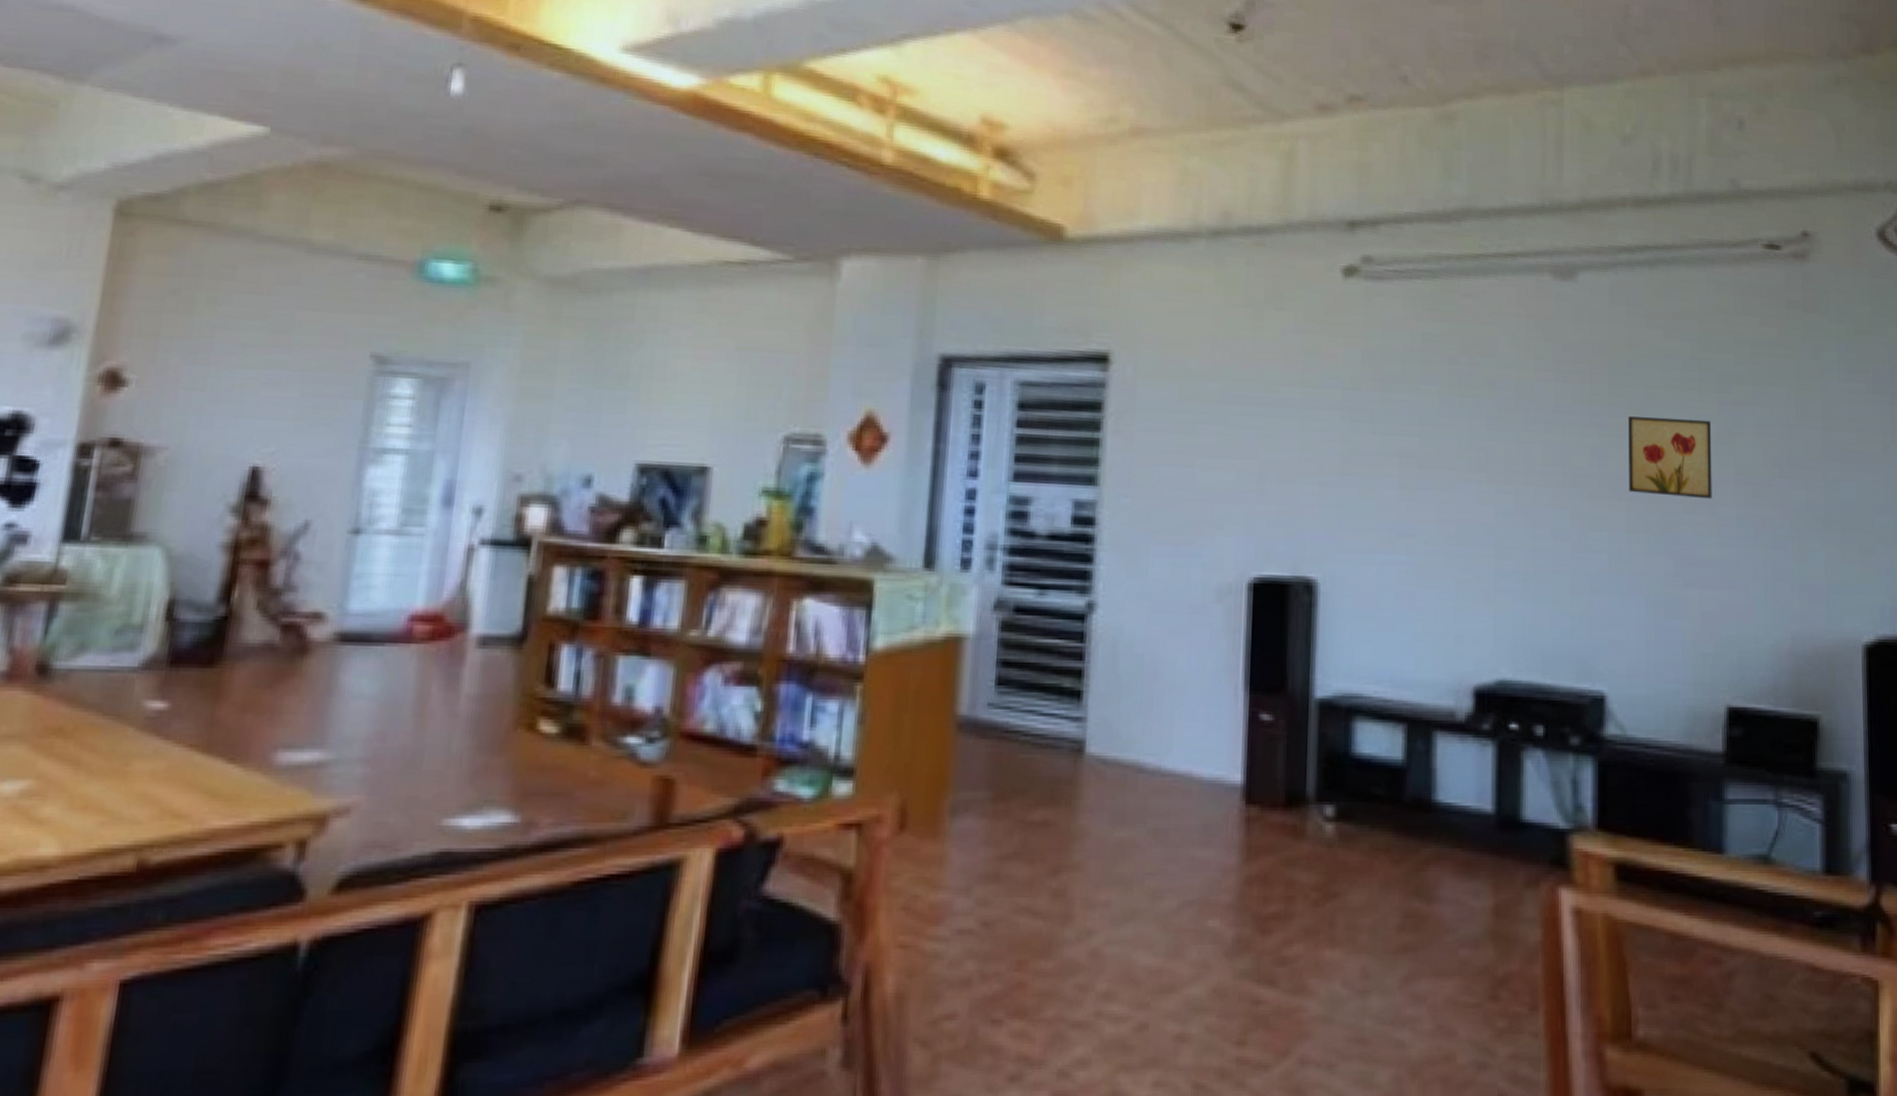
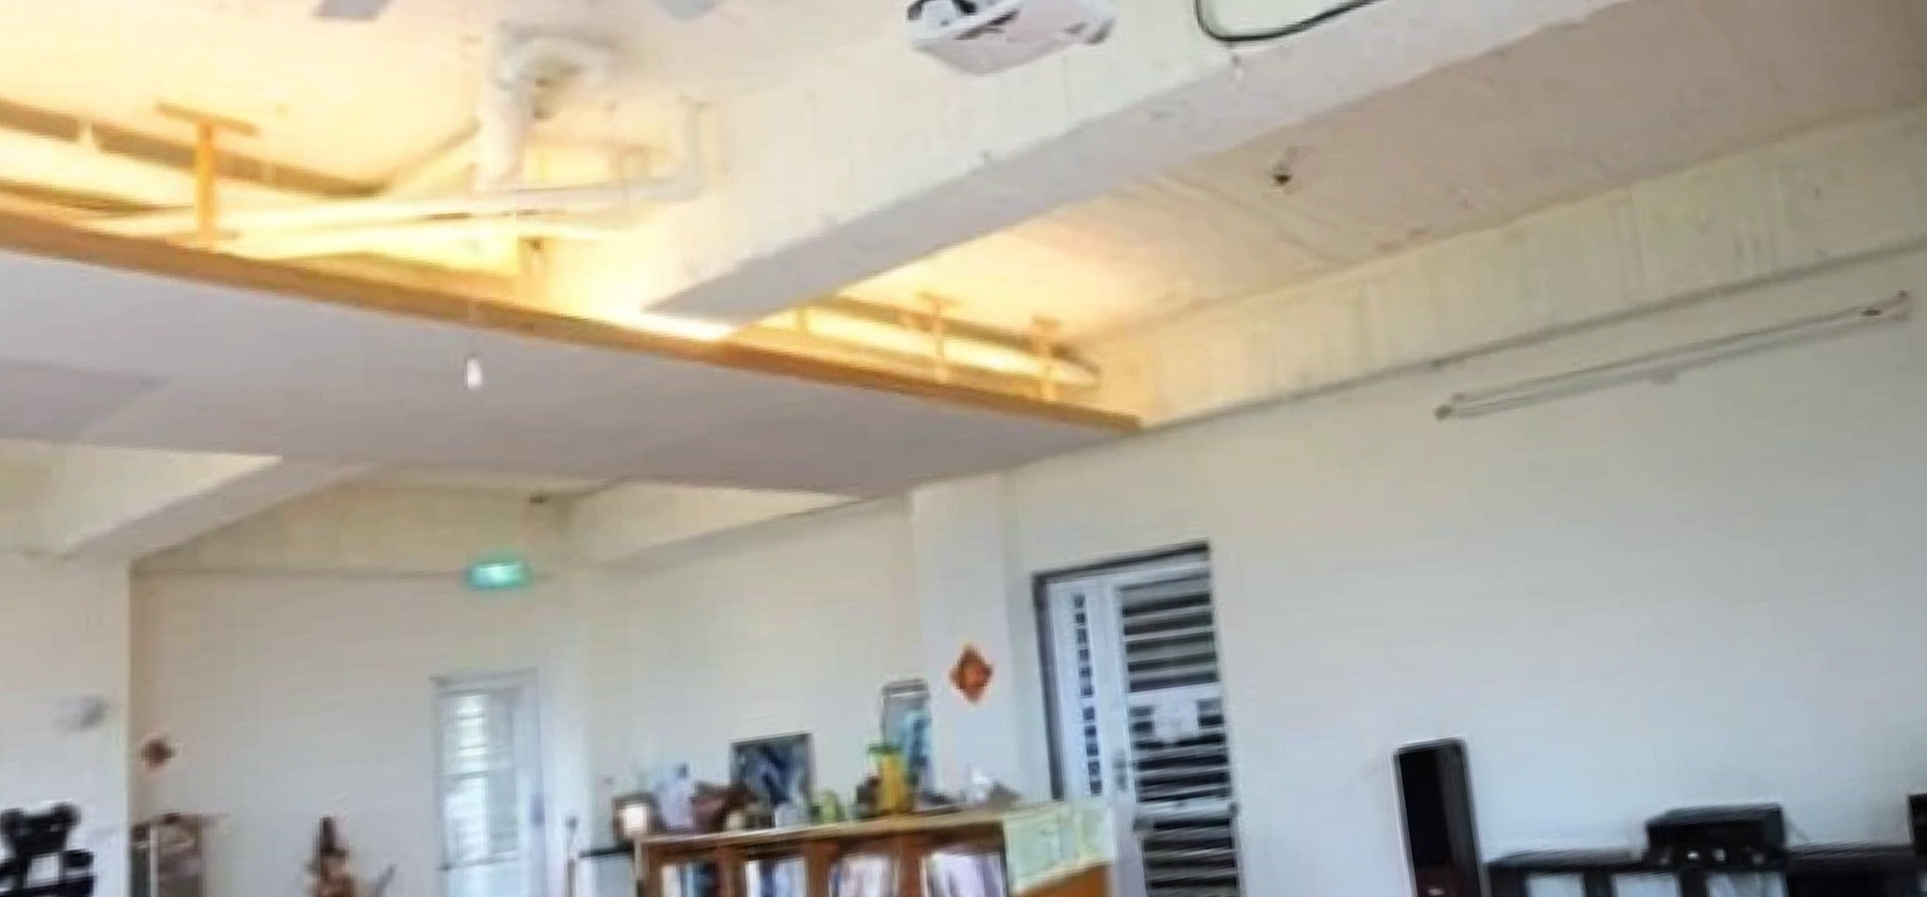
wall art: present [1628,416,1712,500] -> none [1755,503,1855,592]

